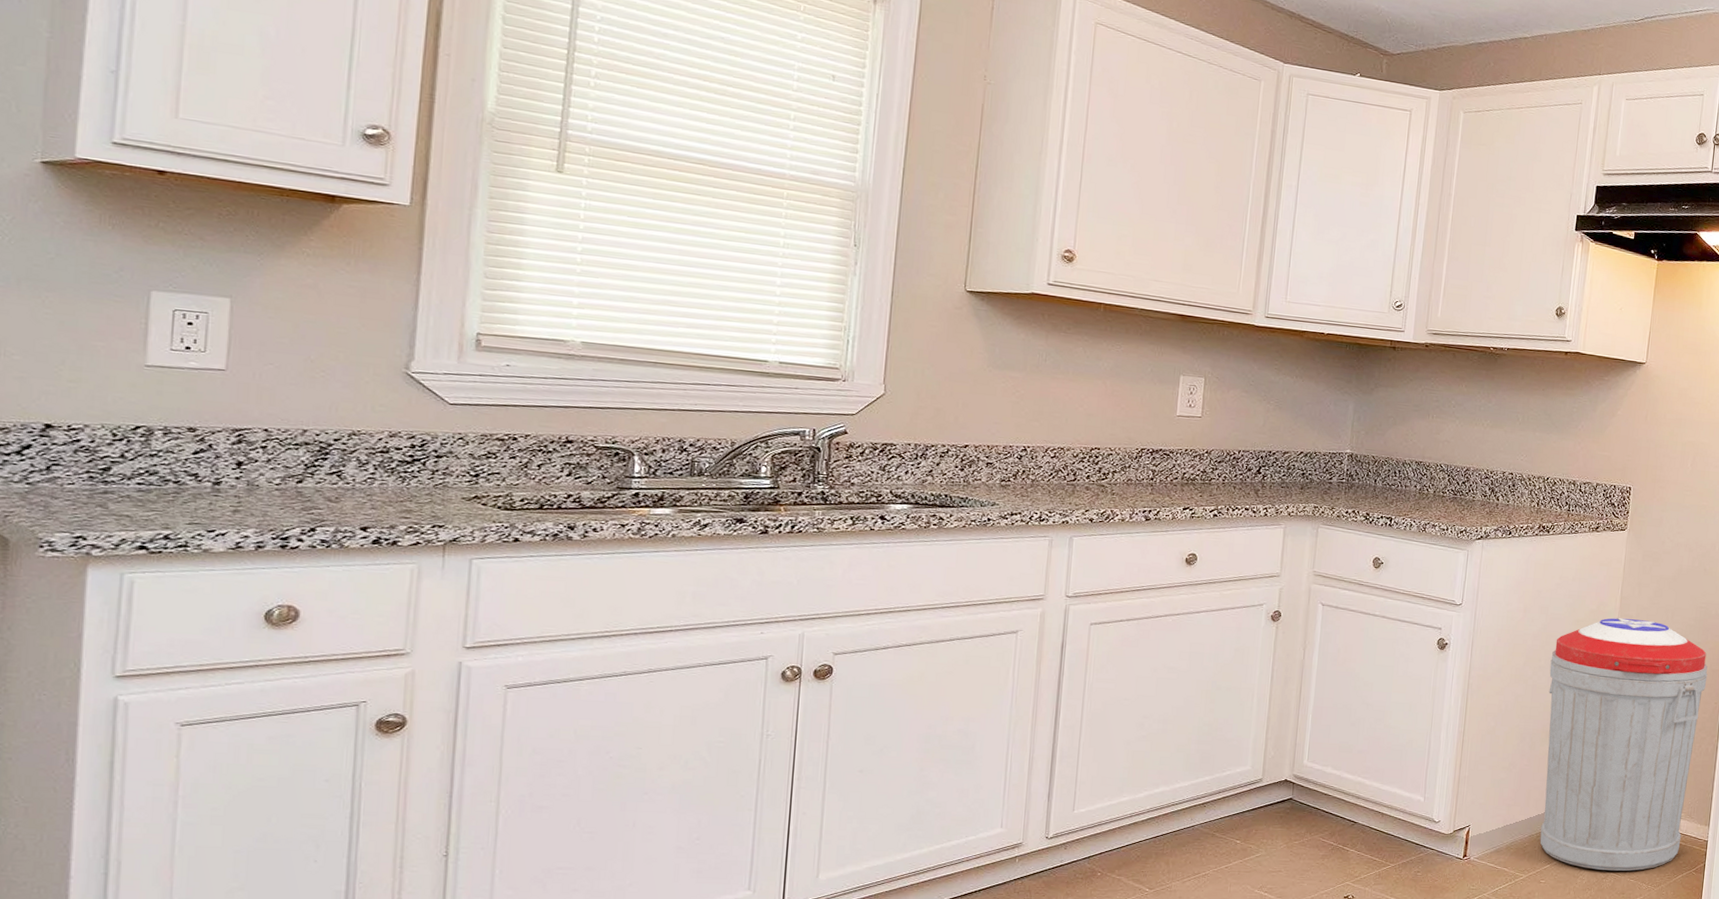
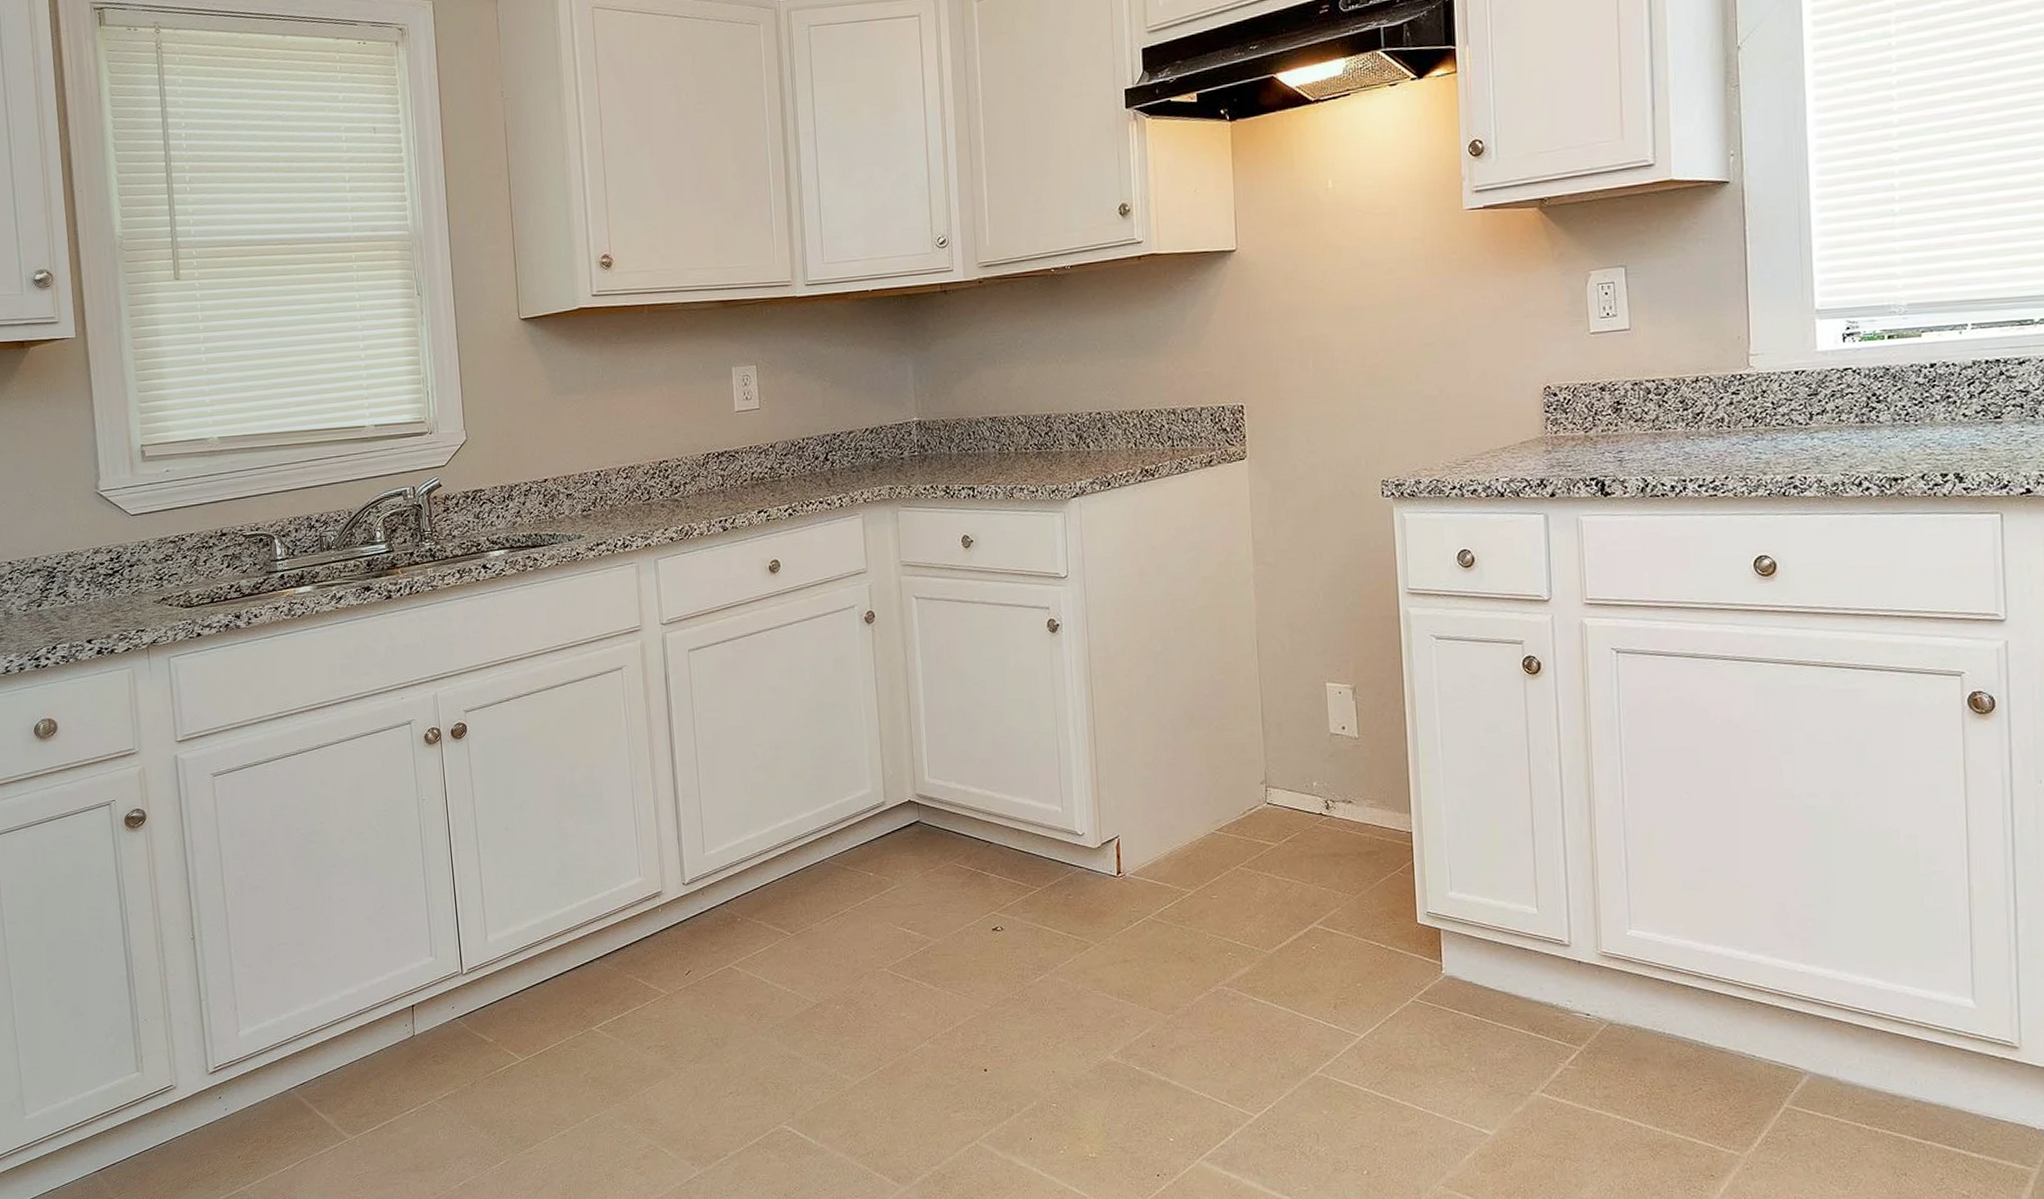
trash can: present [1540,618,1708,871] -> none [1181,565,1378,878]

